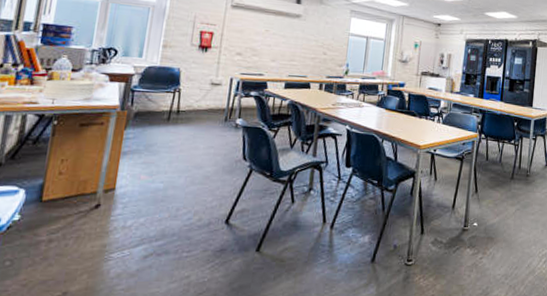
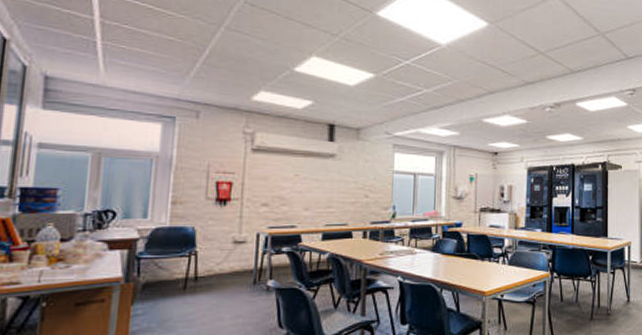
bowl: present [42,79,96,102] -> none [25,251,91,279]

